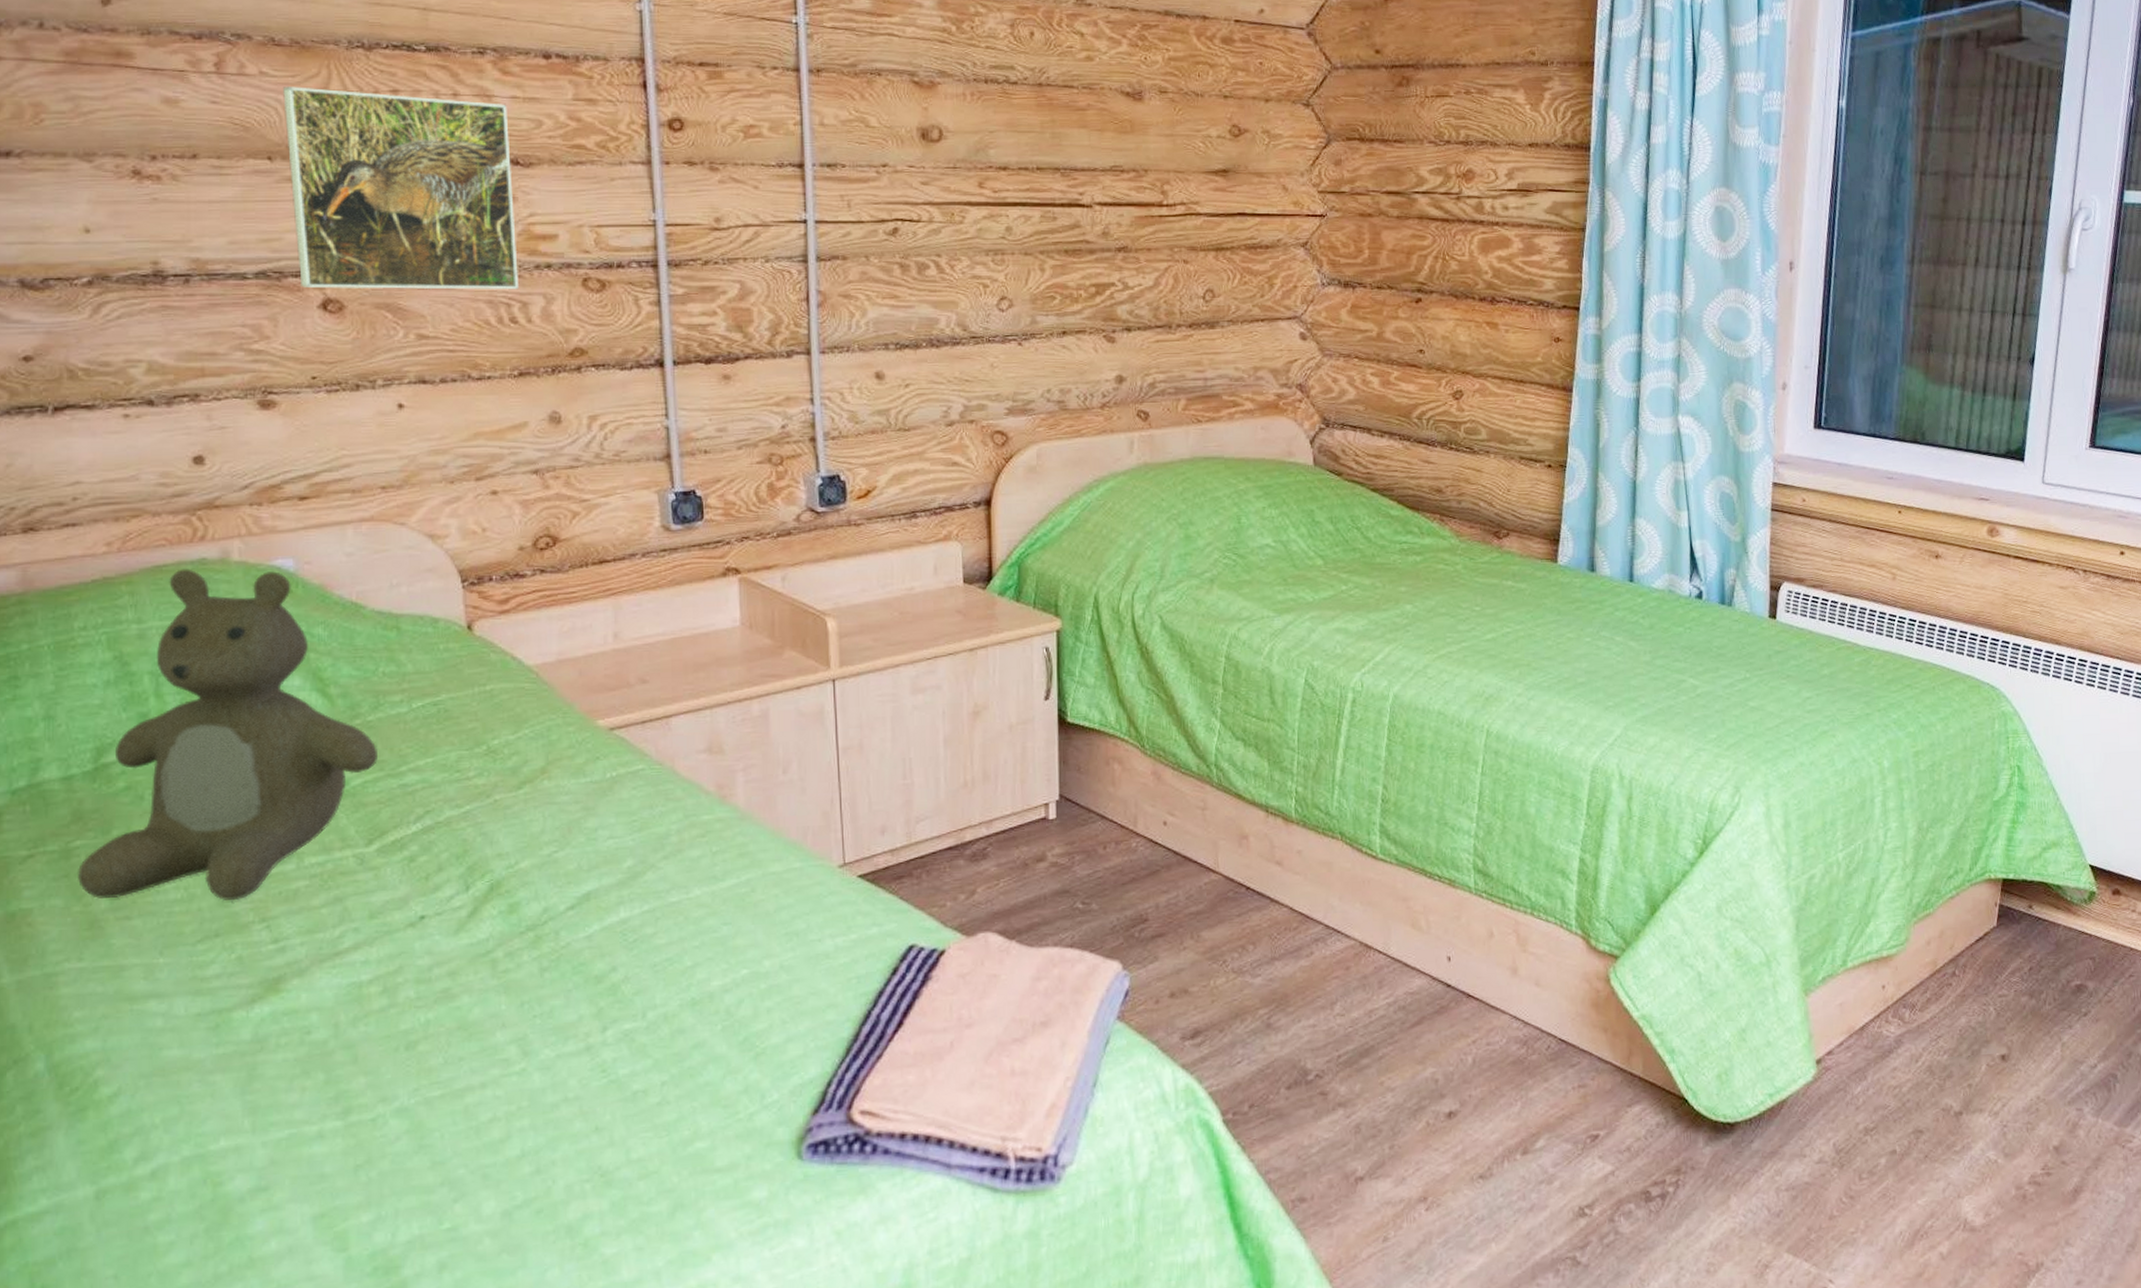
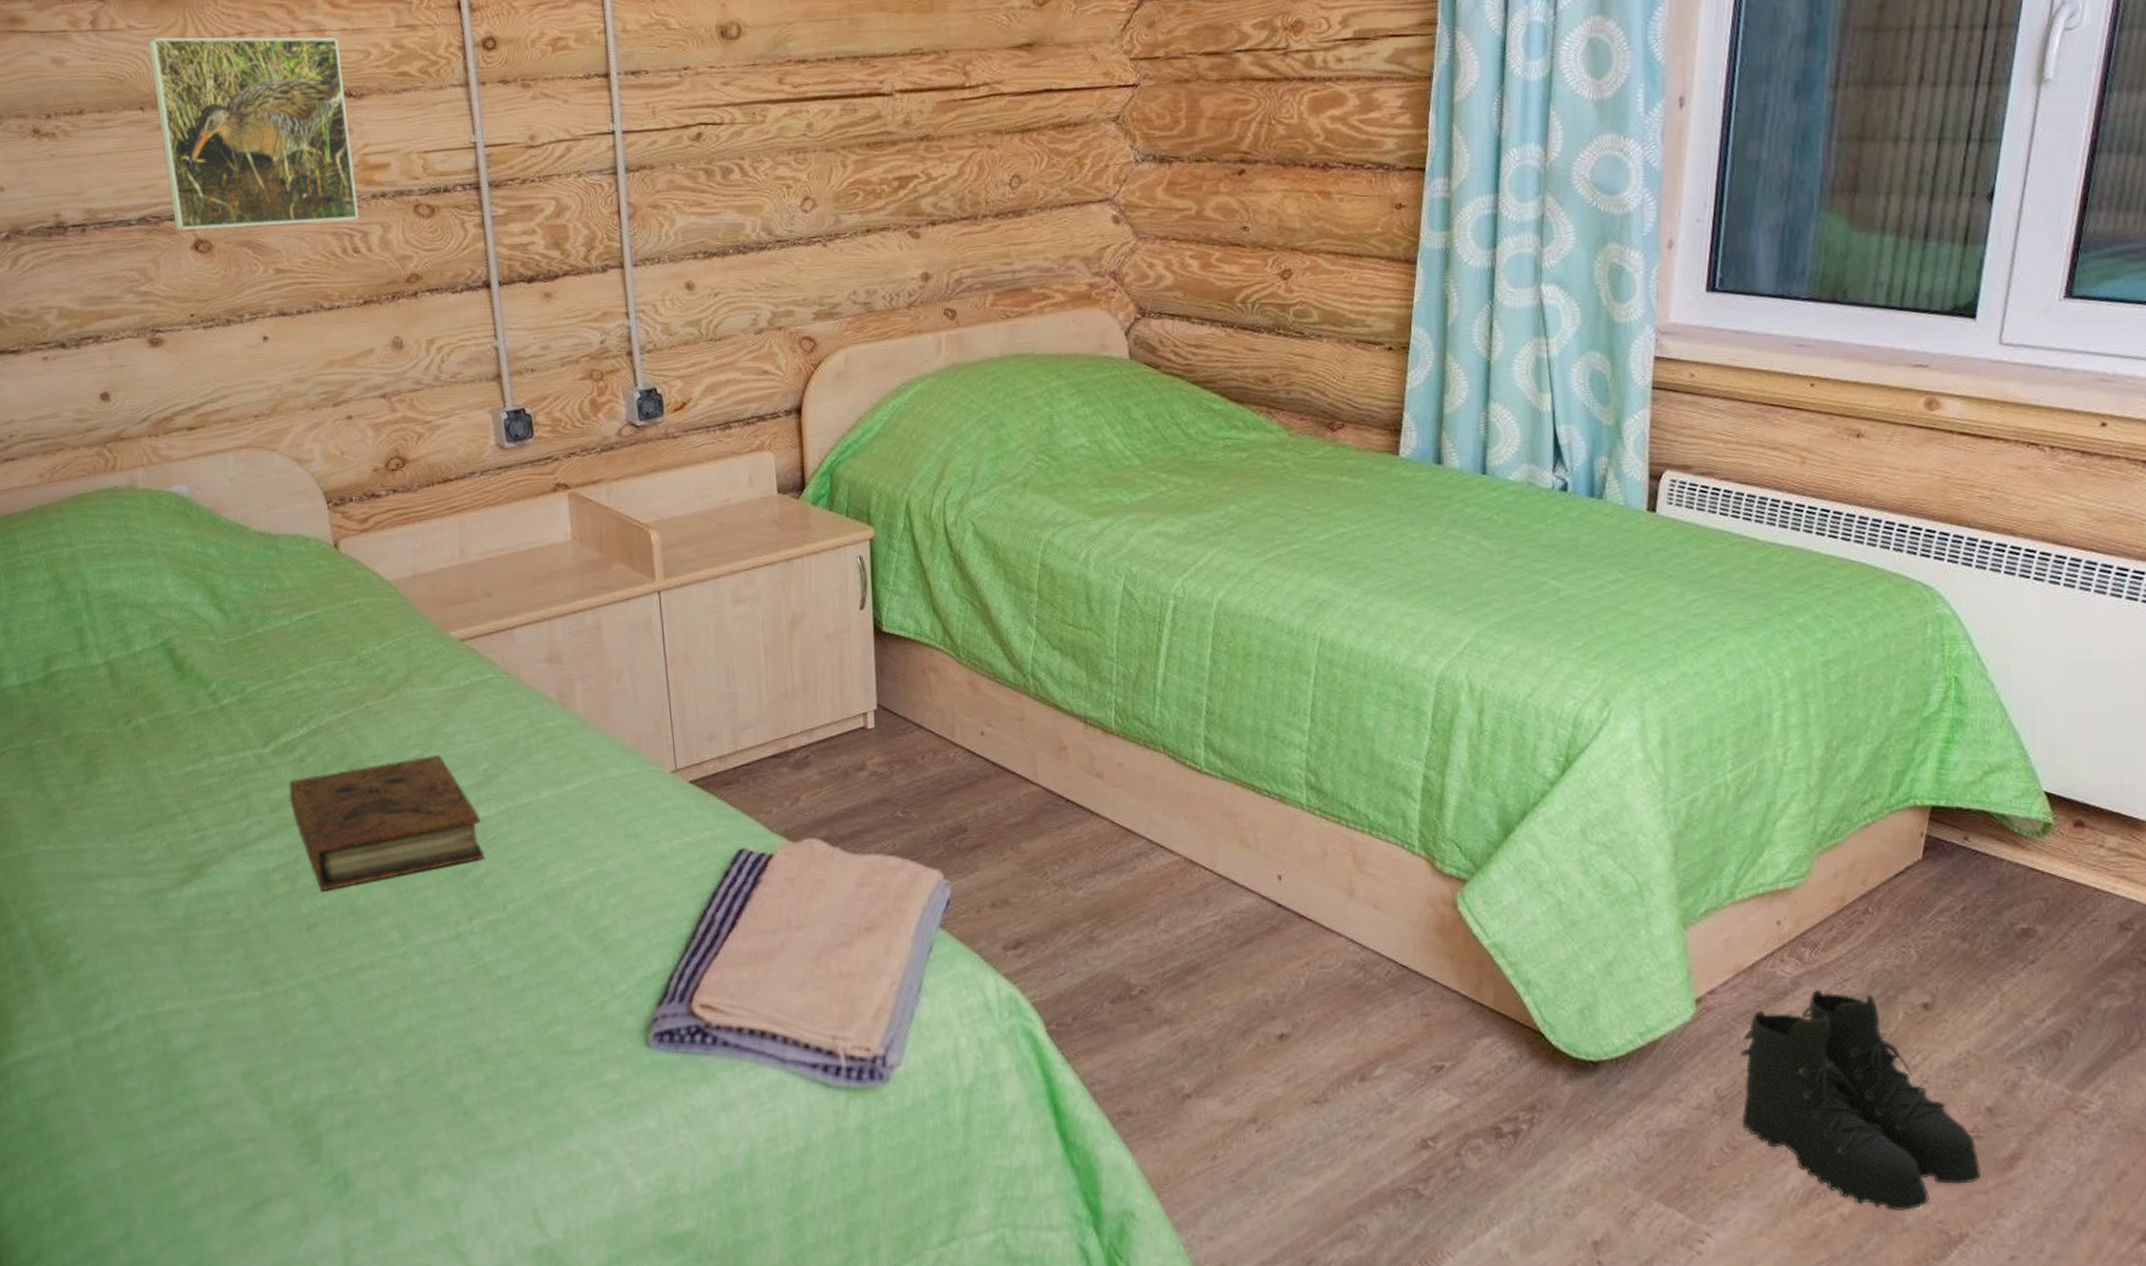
teddy bear: present [77,568,379,901] -> none [39,496,269,795]
book: none [393,851,624,1005] -> present [288,754,485,891]
boots: none [1854,1046,2052,1247] -> present [1740,990,1982,1211]

